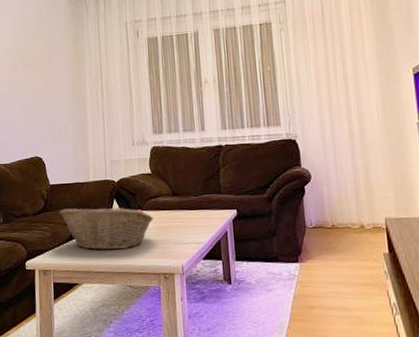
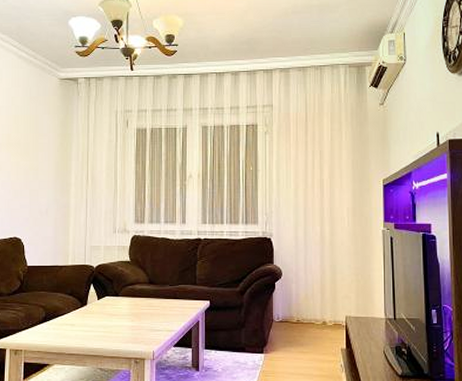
fruit basket: present [59,206,154,251] -> none [34,290,129,333]

